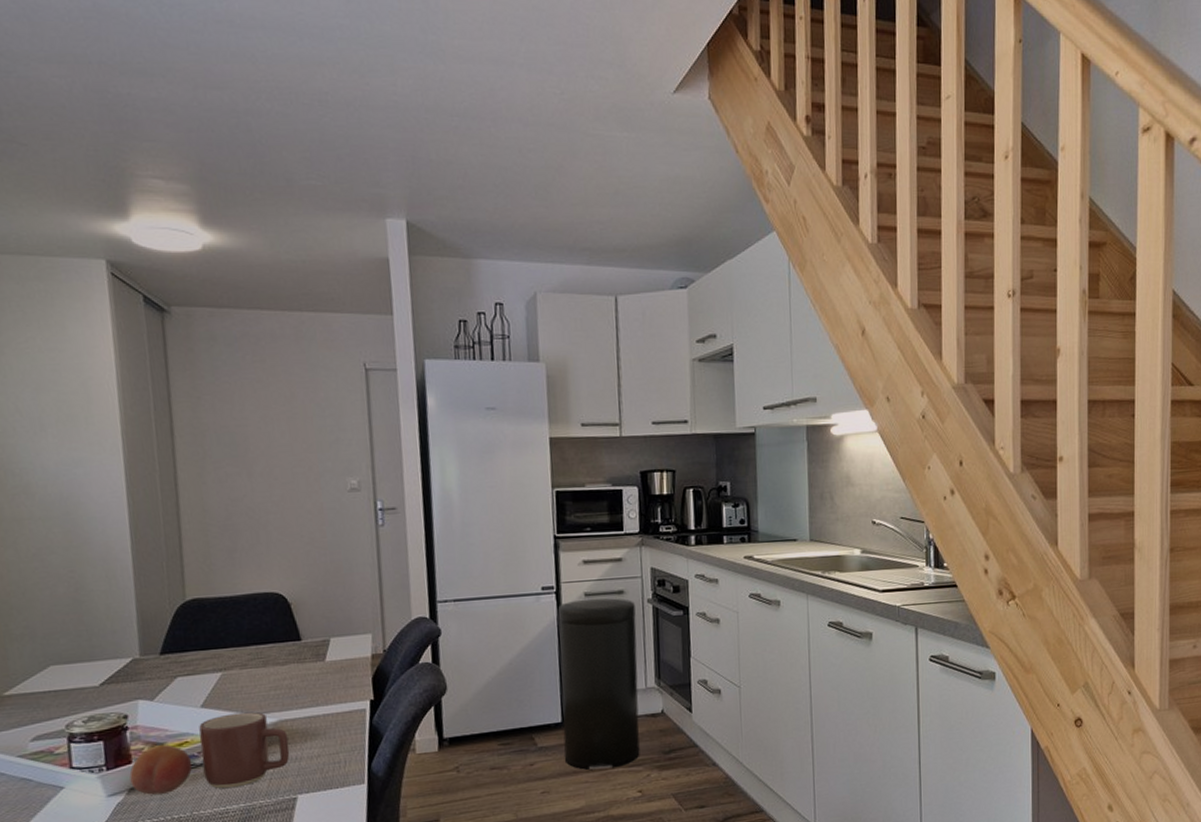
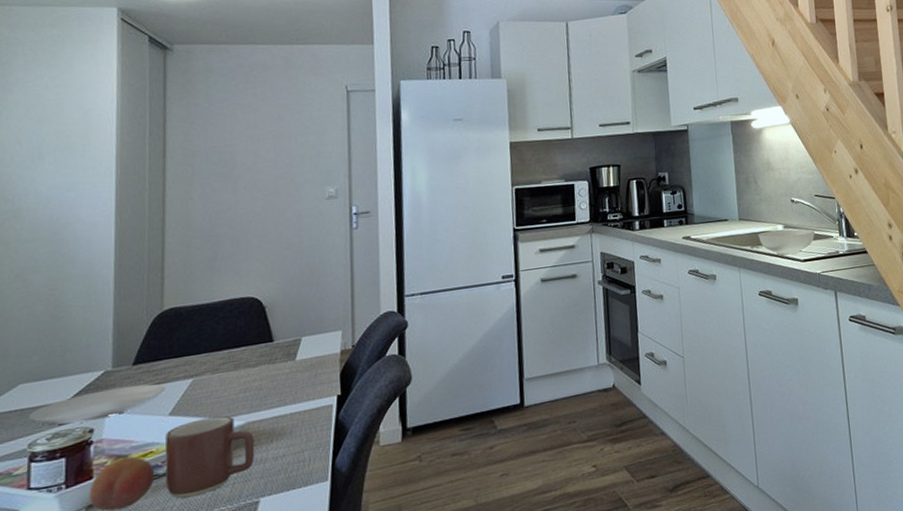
plate: none [63,674,195,709] -> present [29,383,165,426]
pedal bin: present [557,598,640,771] -> none [516,282,594,449]
bowl: none [831,554,897,584] -> present [758,229,815,256]

